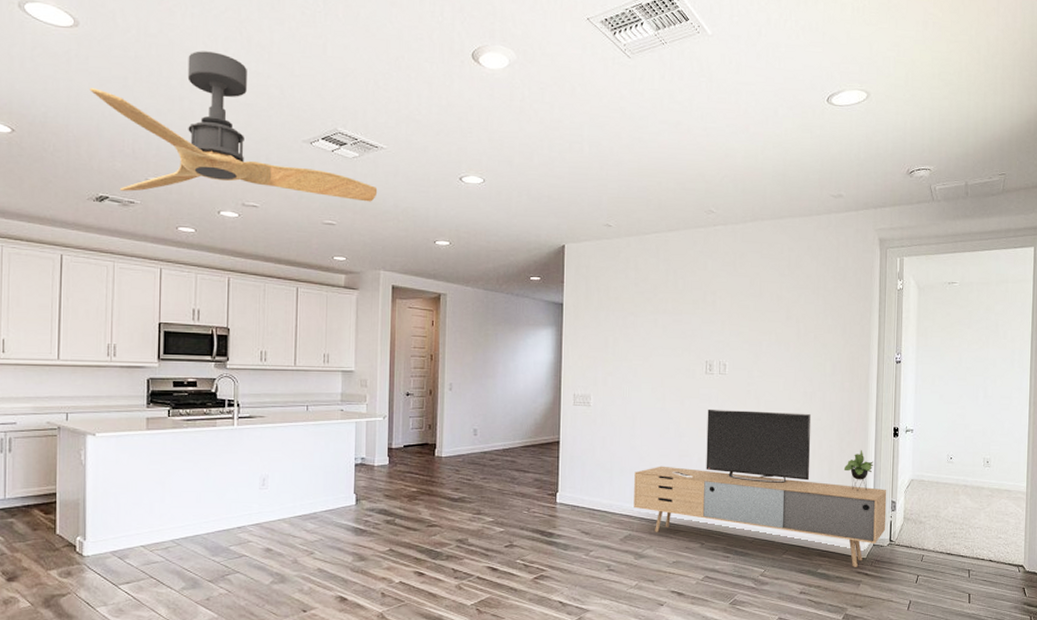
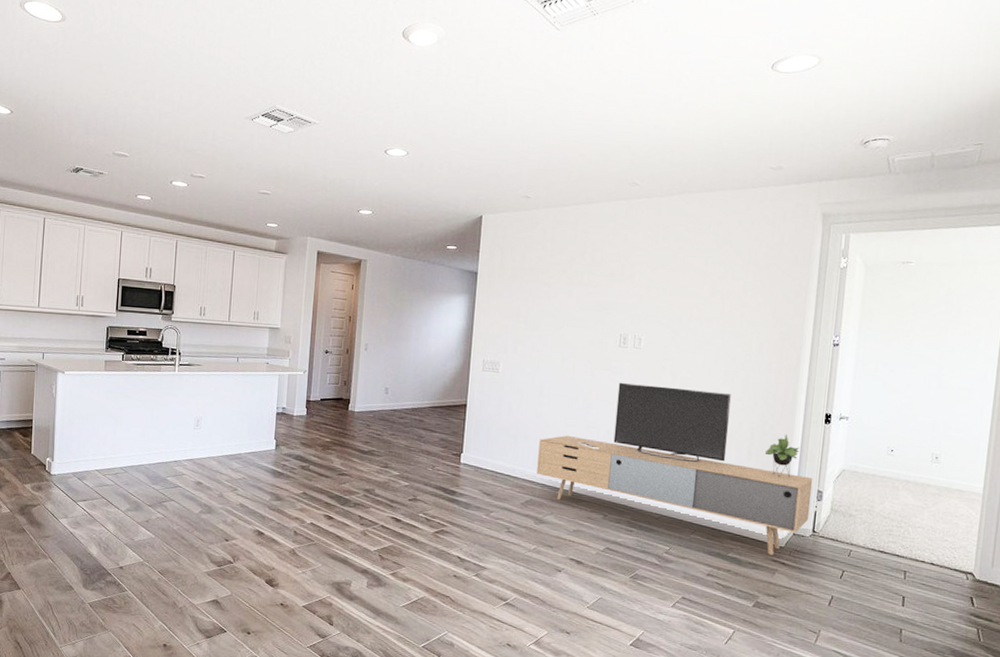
ceiling fan: present [90,51,378,202] -> none [72,38,309,173]

